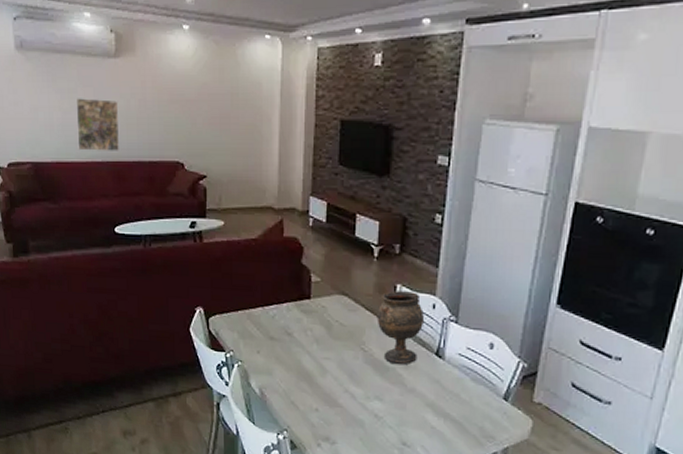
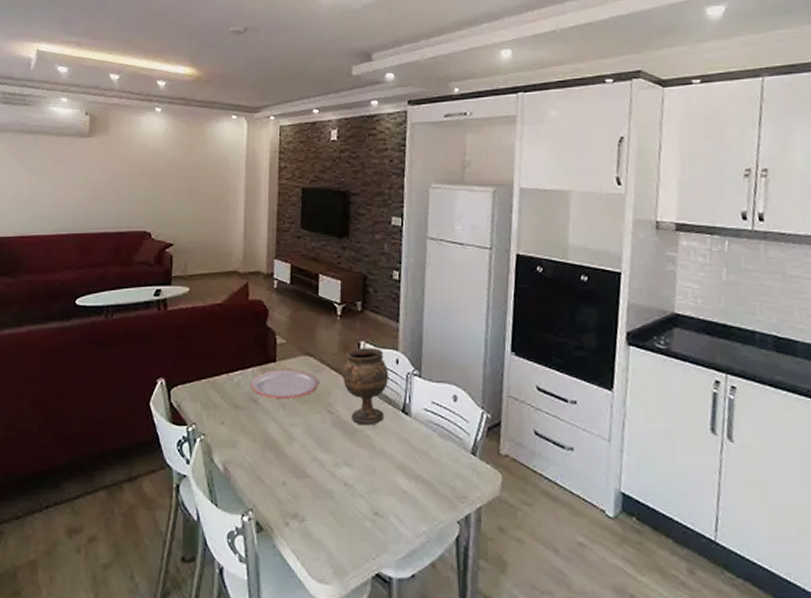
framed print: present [75,98,120,151] -> none [44,174,89,225]
plate: none [285,306,352,335] -> present [250,369,318,398]

